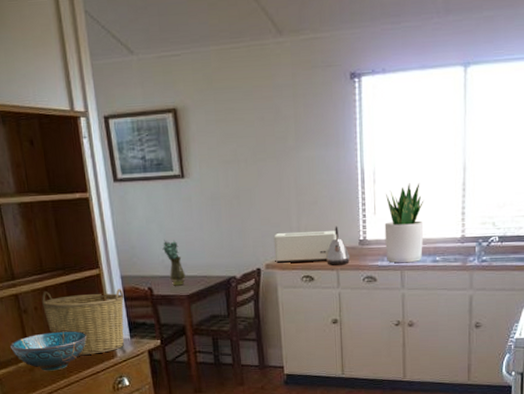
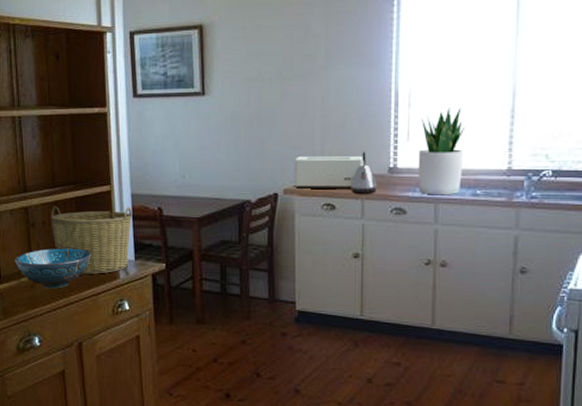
vase: present [162,239,186,286] -> none [176,158,198,207]

